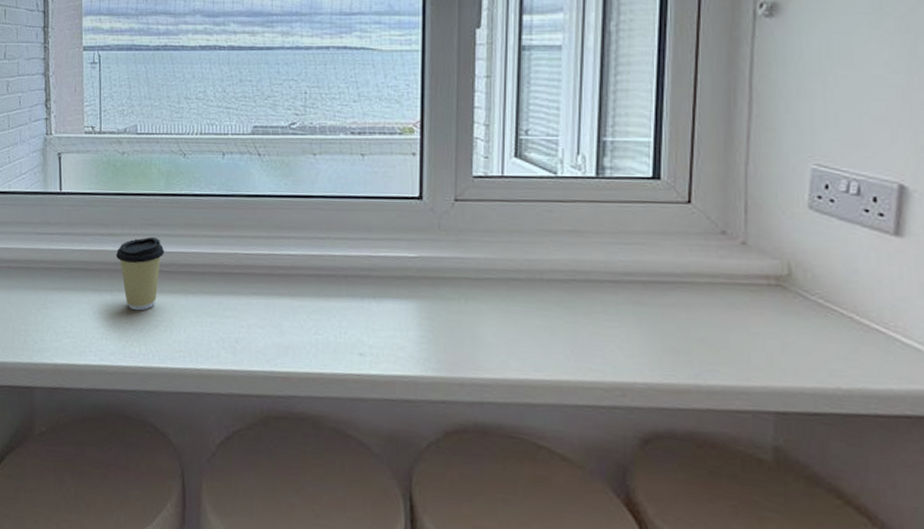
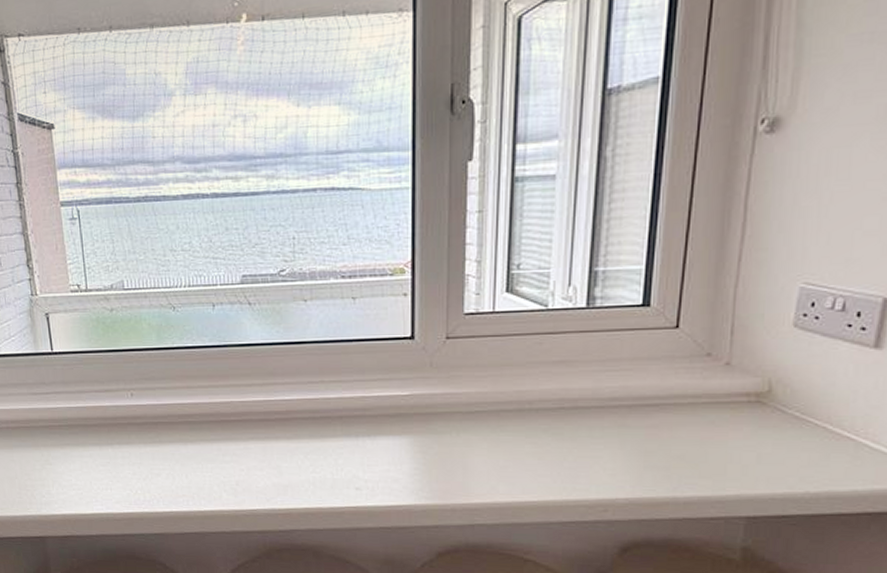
coffee cup: present [116,236,165,311] -> none [113,390,162,461]

